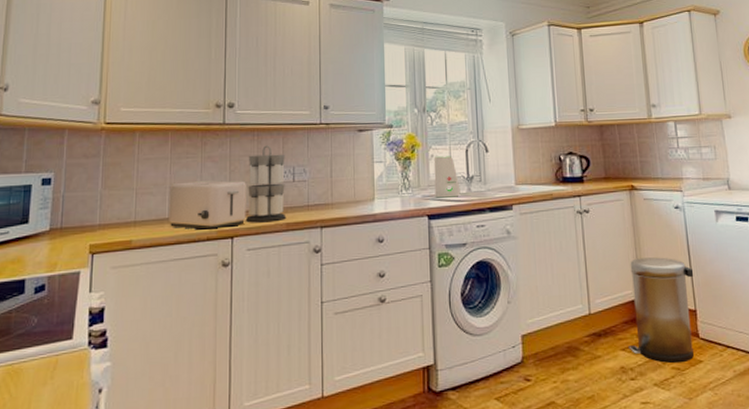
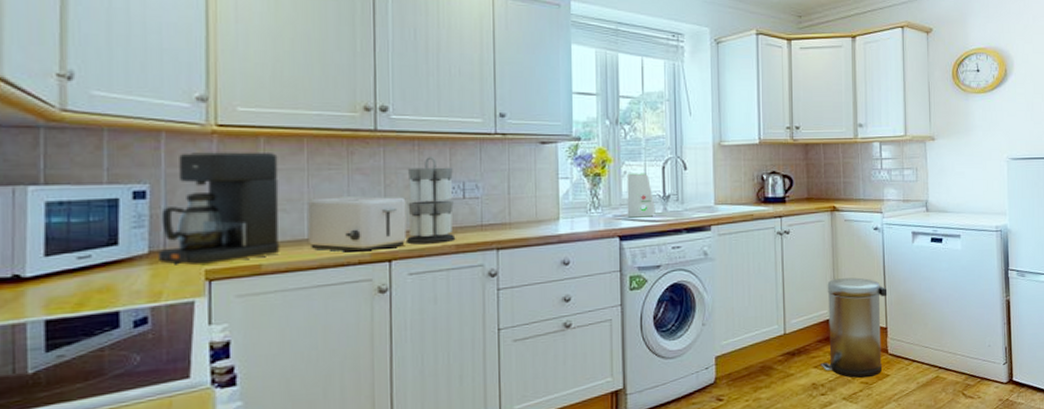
coffee maker: none [56,144,149,241] -> present [158,152,280,266]

